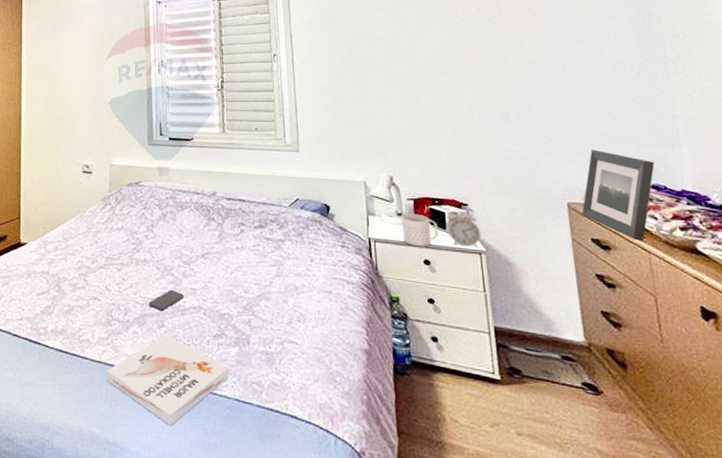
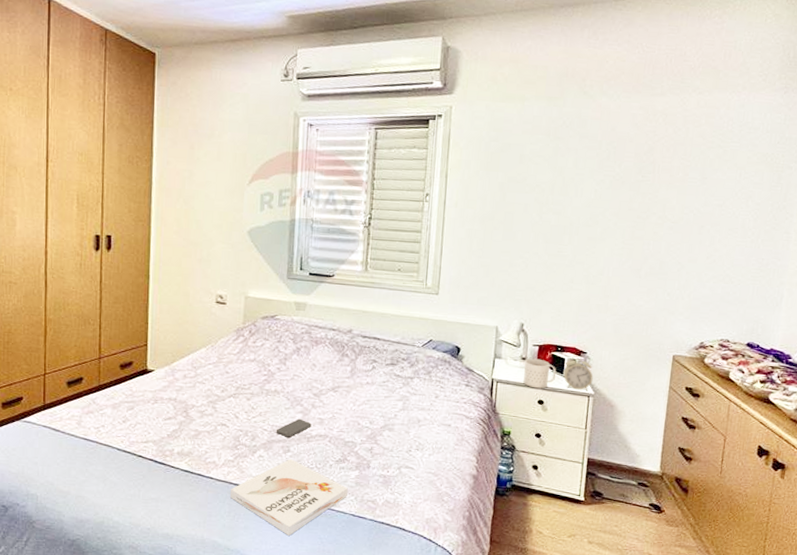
picture frame: present [581,149,655,242] -> none [683,309,755,392]

